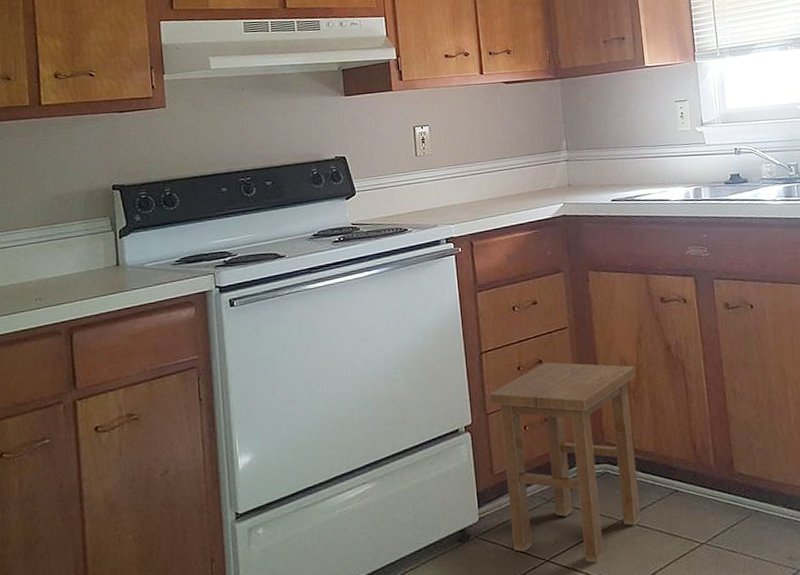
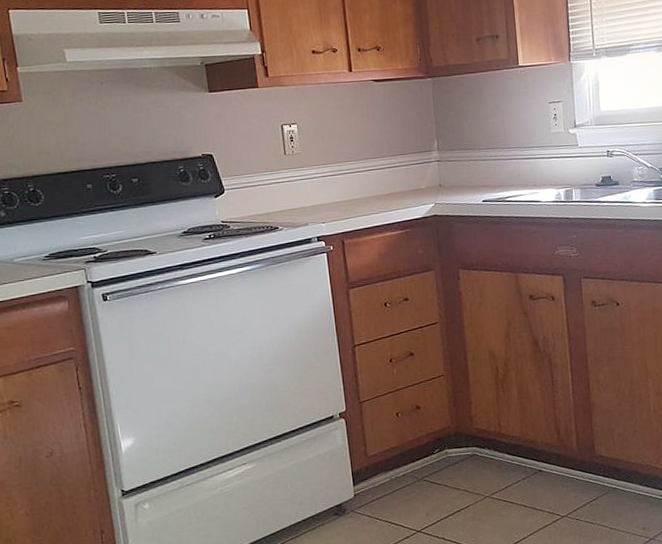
stool: present [490,362,641,564] -> none [363,355,507,534]

